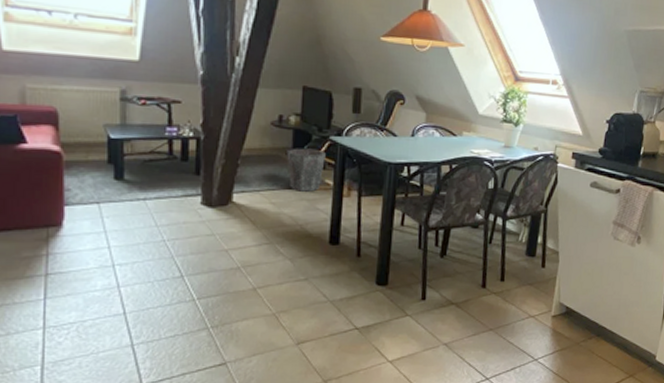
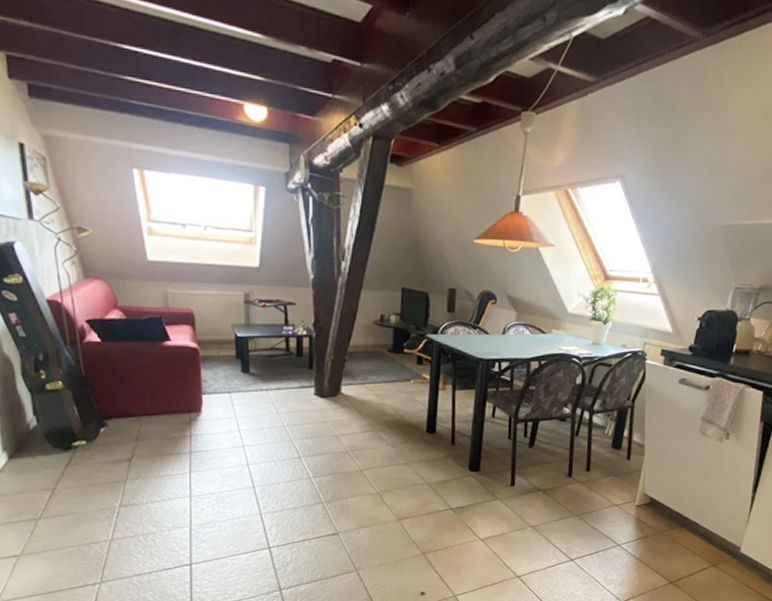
waste bin: present [287,148,326,192] -> none [388,345,423,385]

